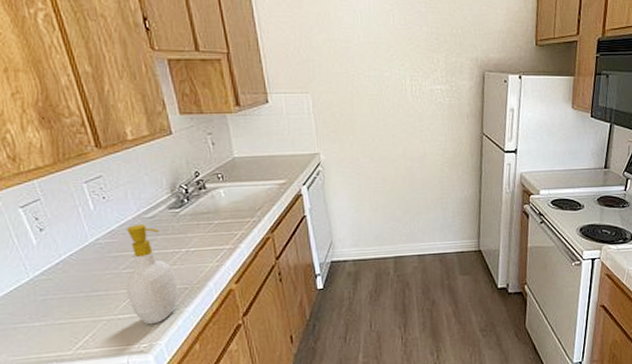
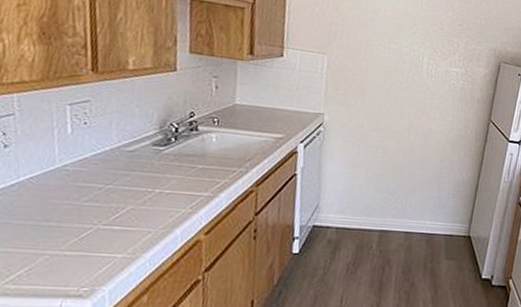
soap bottle: present [126,225,179,325] -> none [81,156,142,267]

